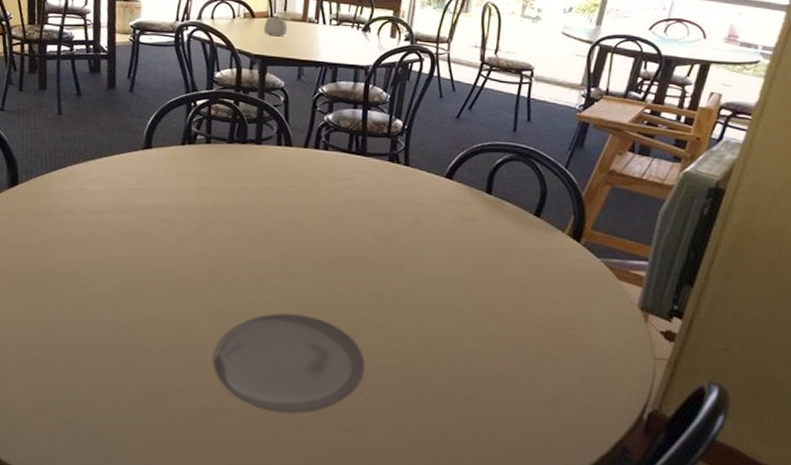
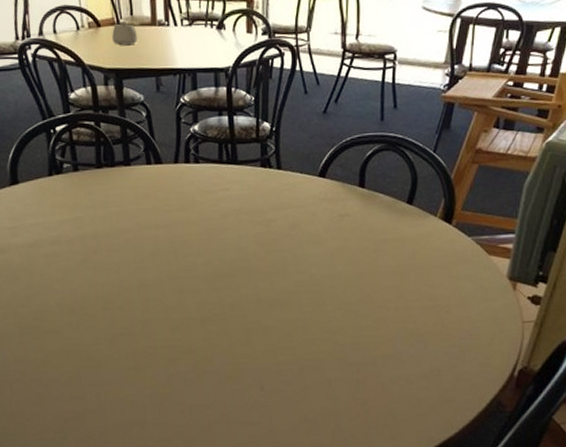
plate: present [212,313,365,414] -> none [118,327,263,418]

